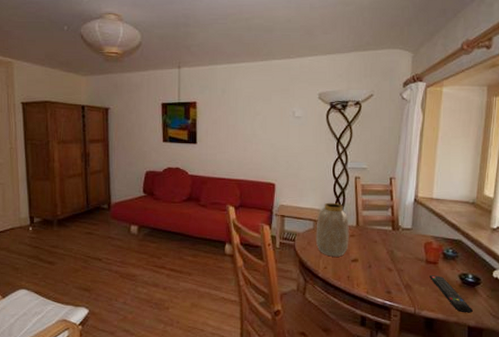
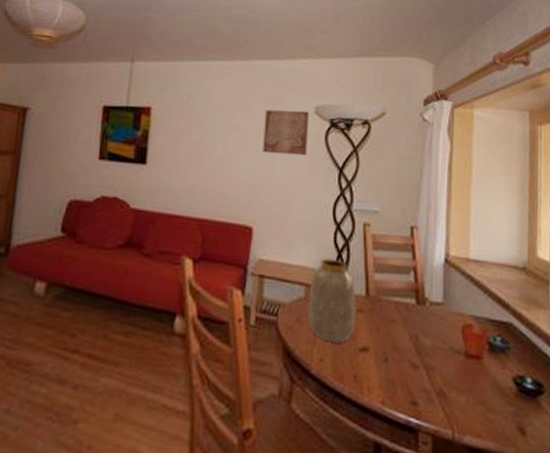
wall art: none [280,97,315,131] -> present [263,109,310,156]
remote control: present [429,275,473,313] -> none [471,377,537,441]

